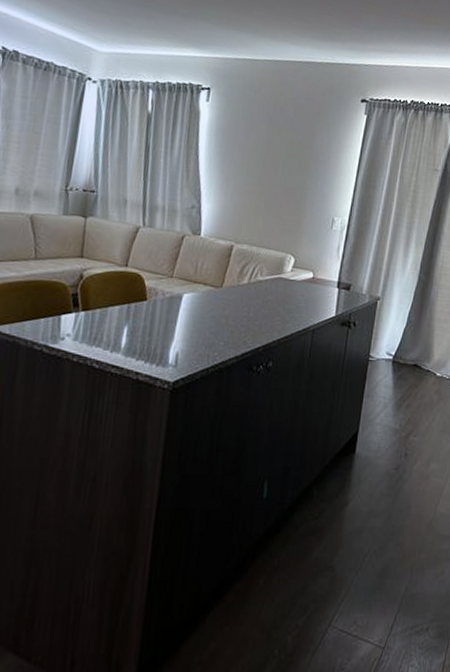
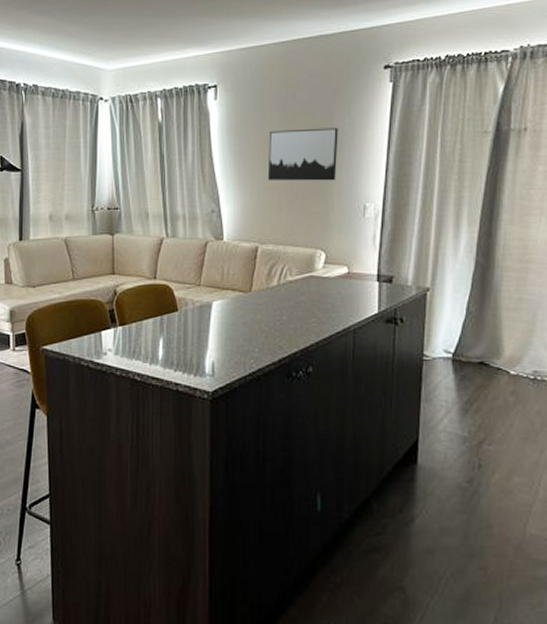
wall art: none [249,139,317,193] -> present [267,127,338,181]

